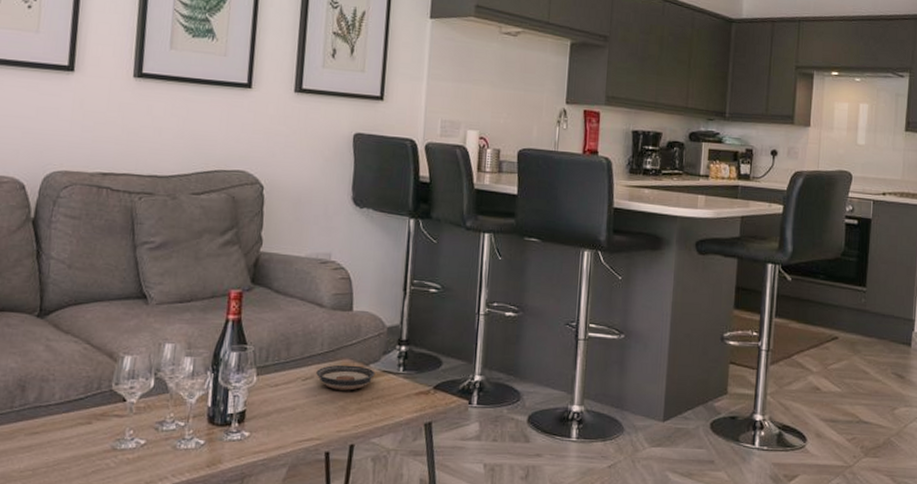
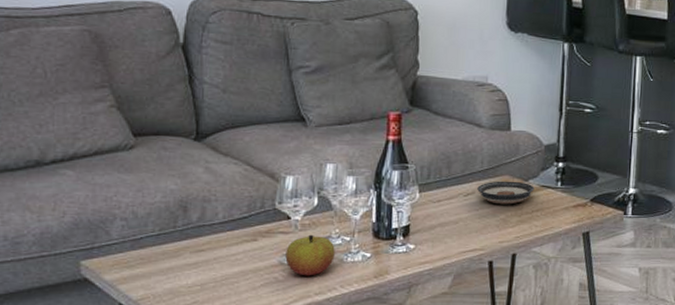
apple: none [118,418,169,464] -> present [285,234,335,276]

